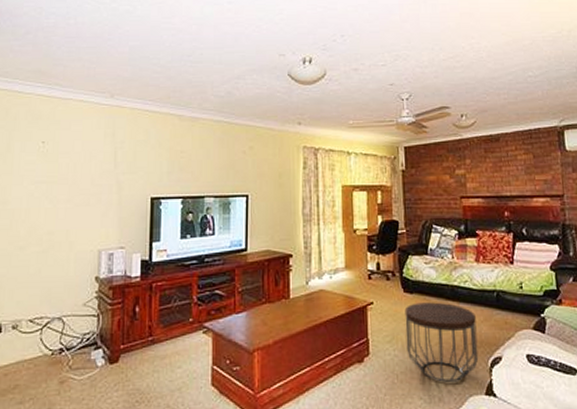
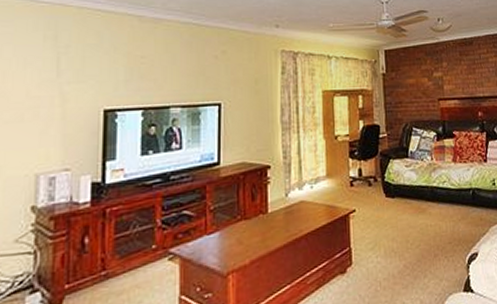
side table: present [404,302,479,382] -> none [386,204,457,284]

